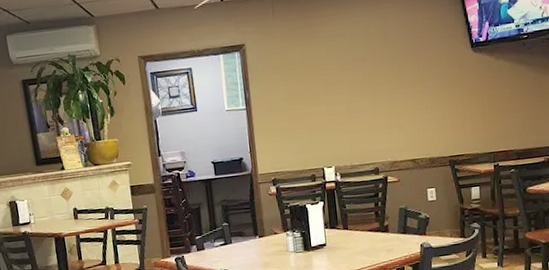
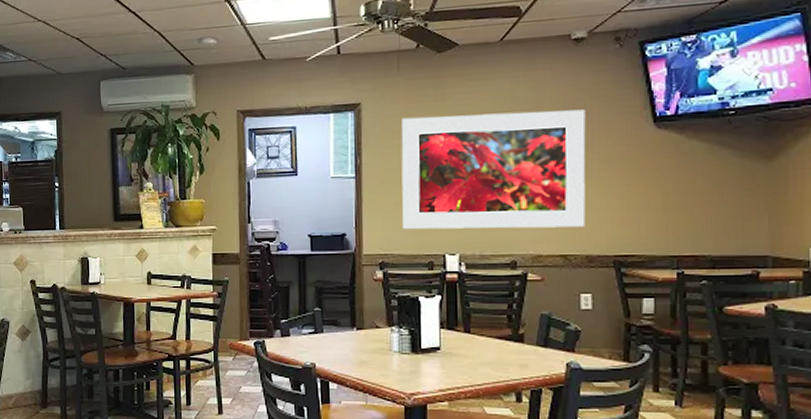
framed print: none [280,40,428,150] -> present [401,109,586,230]

